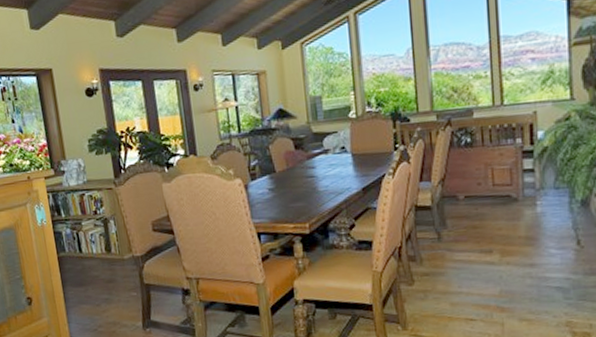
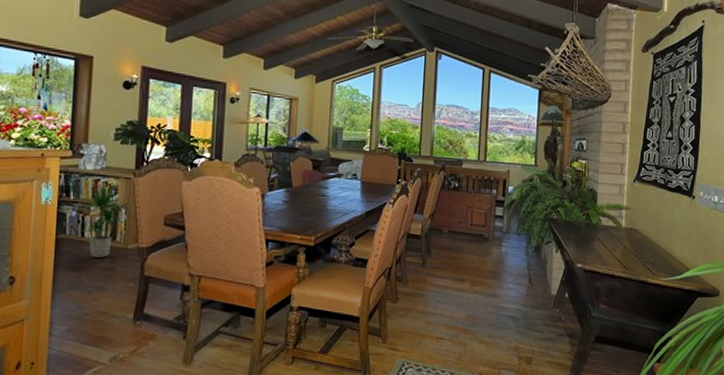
potted plant: none [70,197,117,271] -> present [79,183,126,258]

